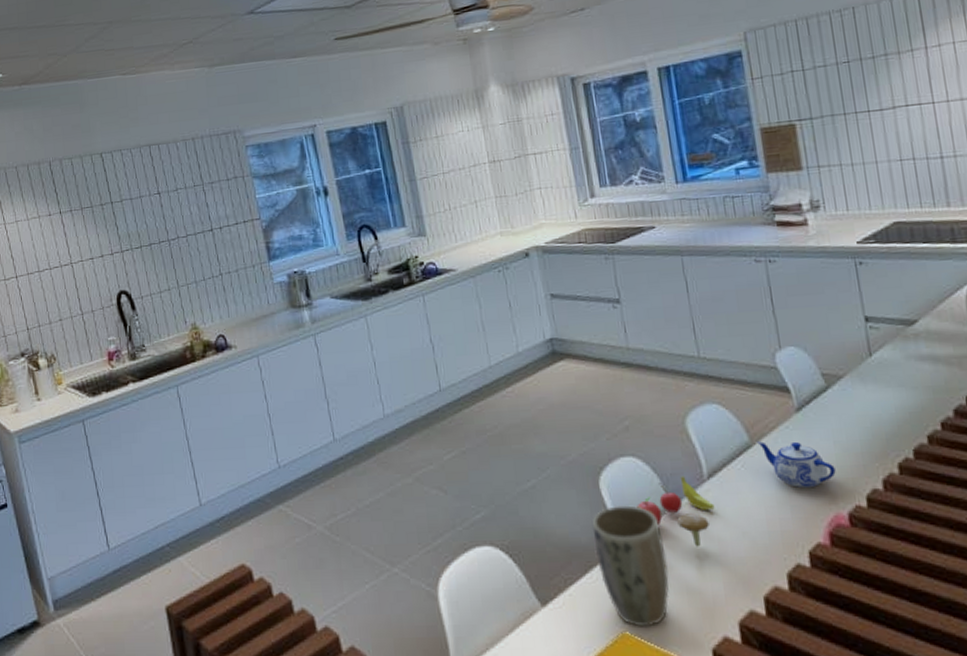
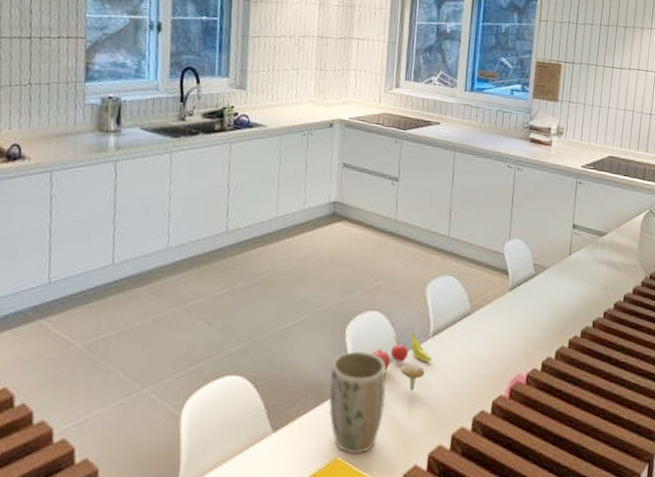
teapot: present [757,441,836,489] -> none [475,311,526,352]

